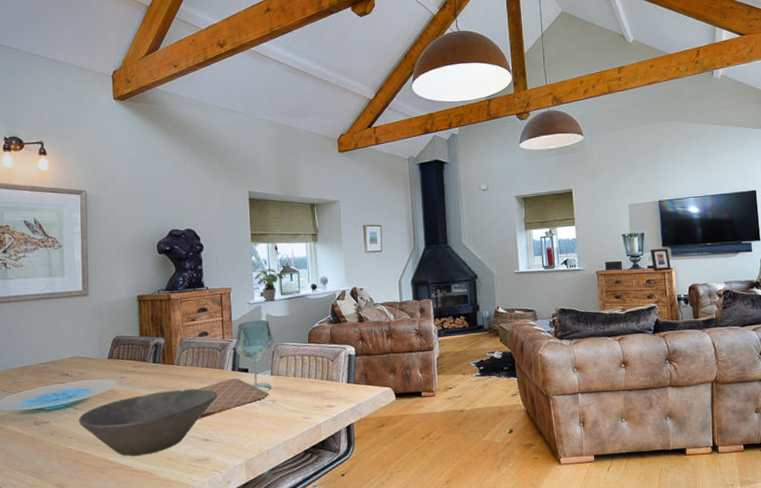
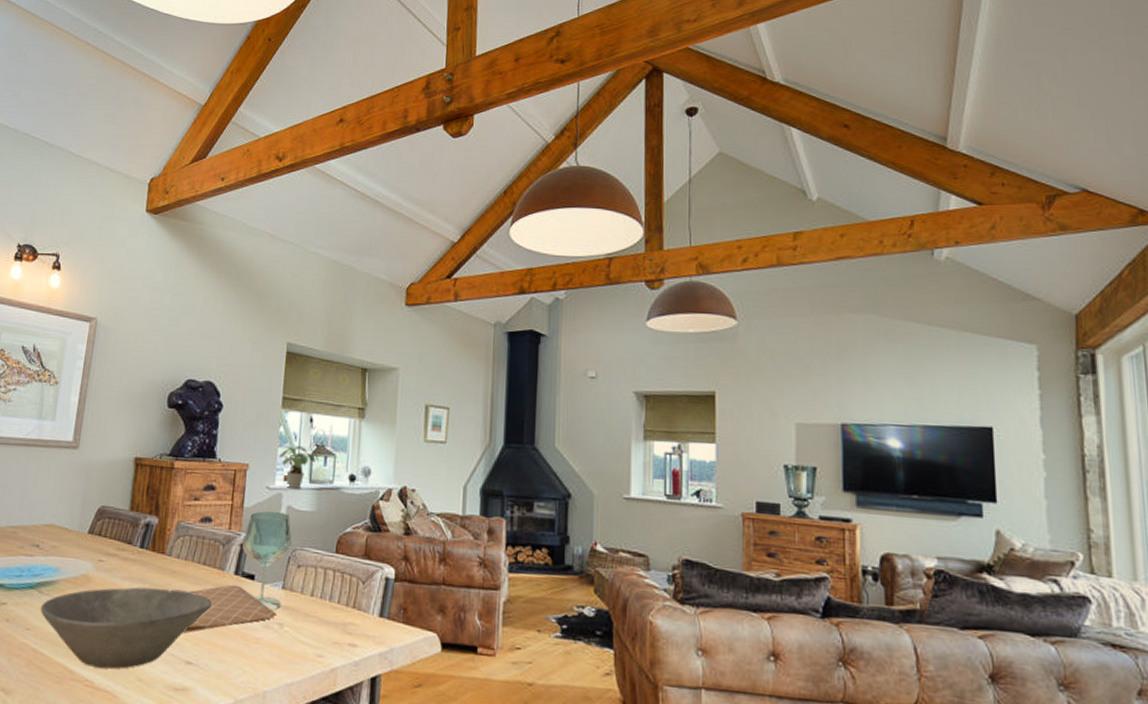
picture frame: present [650,248,671,271] -> none [824,492,855,526]

